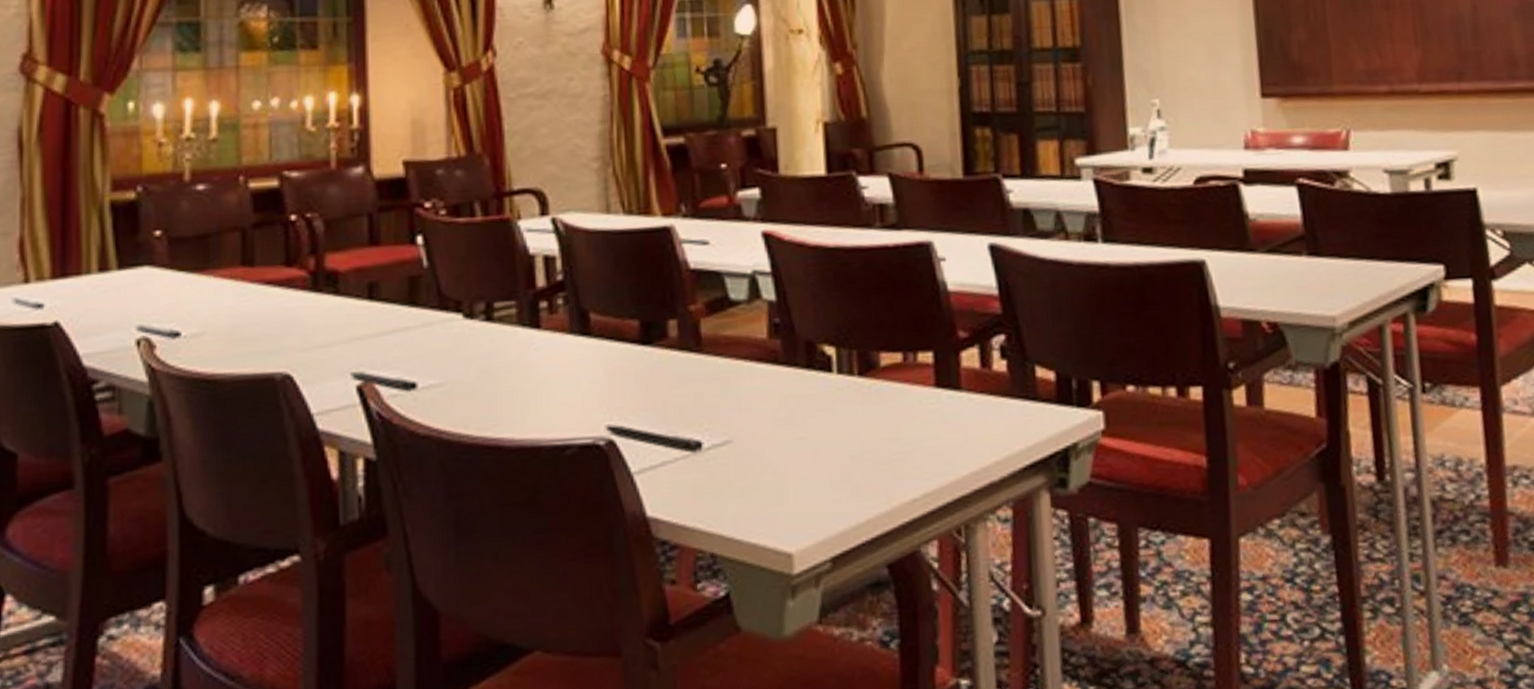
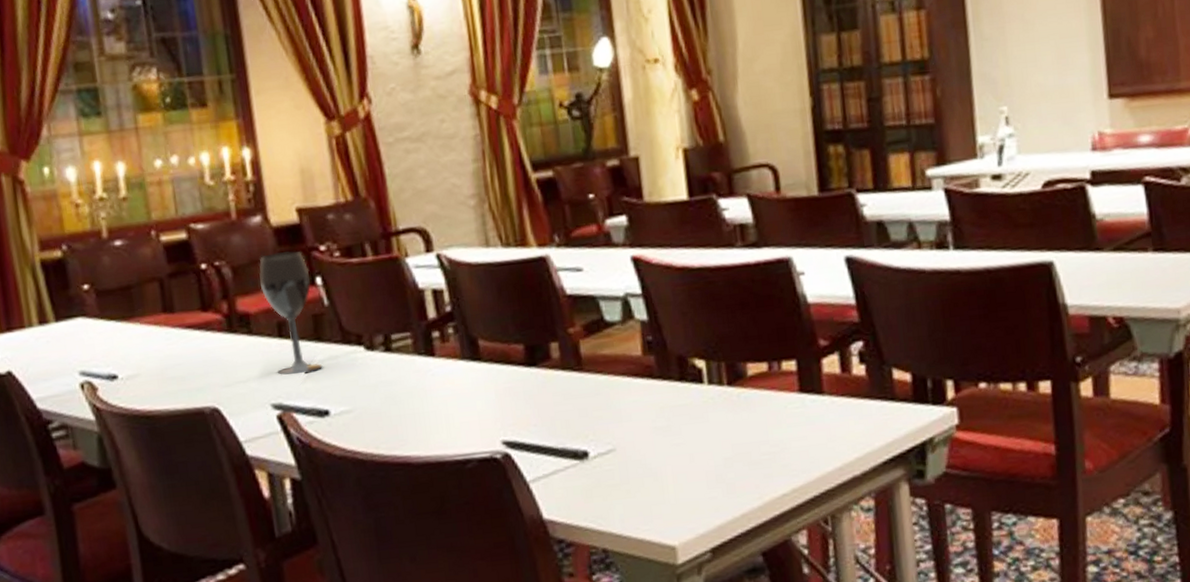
wine glass: none [353,206,415,342] -> present [259,251,323,375]

